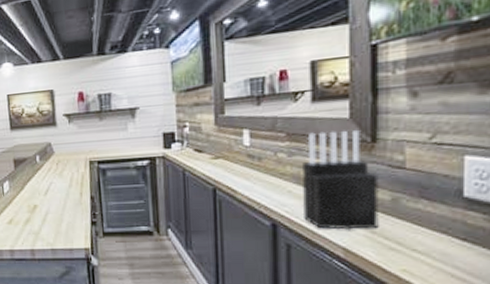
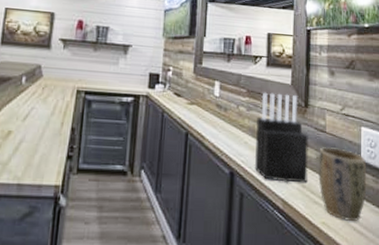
plant pot: none [395,184,474,267] -> present [318,146,367,221]

